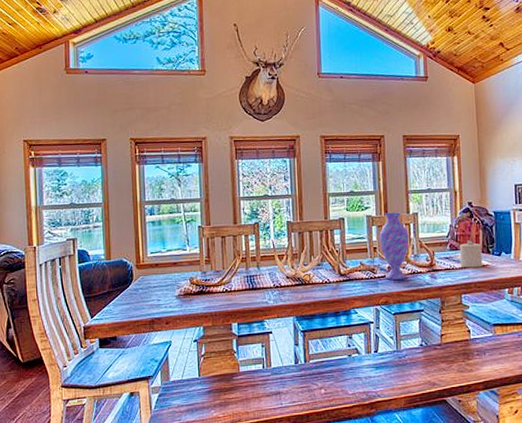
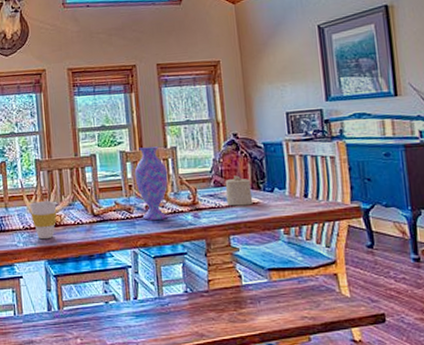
cup: none [280,261,306,297] -> present [29,201,57,240]

